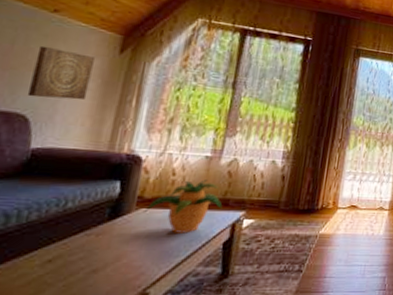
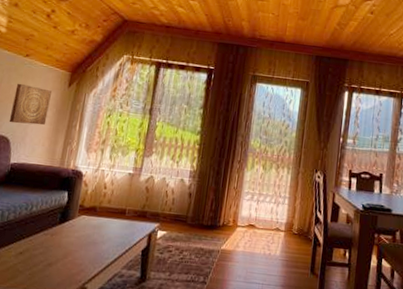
potted plant: present [144,180,223,233] -> none [84,193,142,239]

